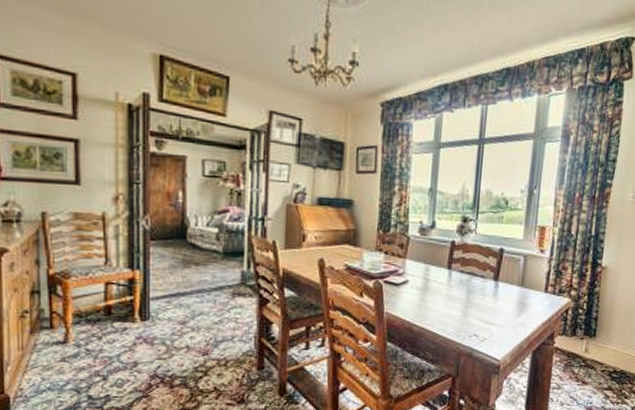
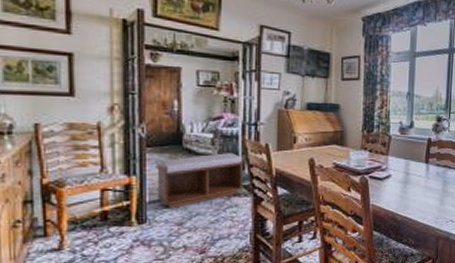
bench: none [160,249,250,307] -> present [157,153,244,209]

